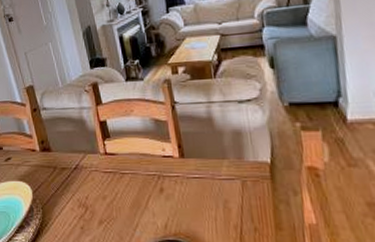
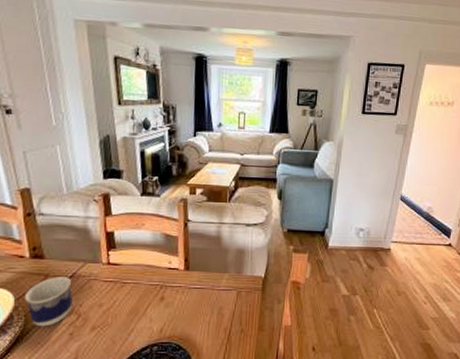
cup: none [40,169,80,220] -> present [25,277,73,327]

